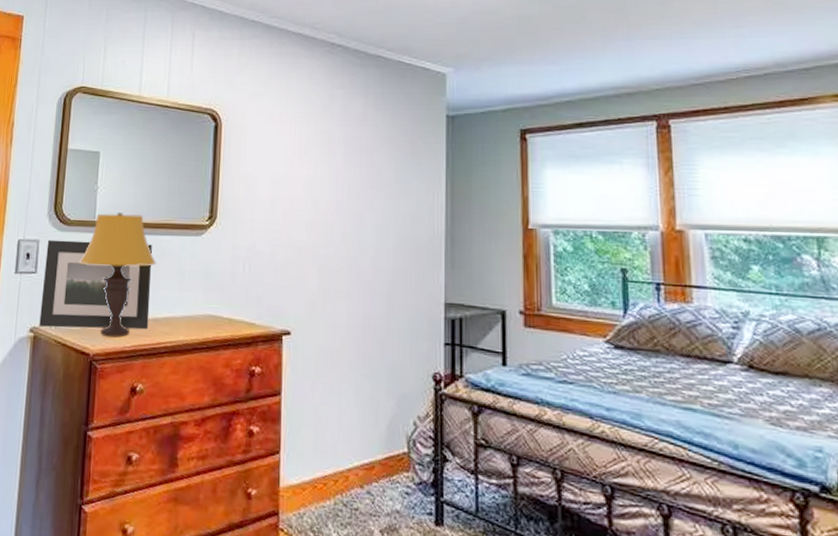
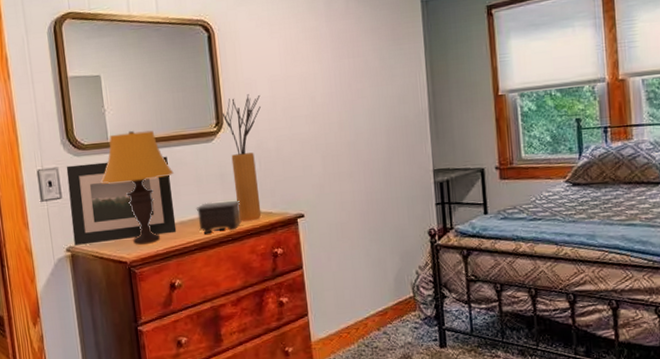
jewelry box: none [173,301,223,339] -> present [196,201,242,234]
vase: none [217,190,260,330] -> present [222,94,262,221]

